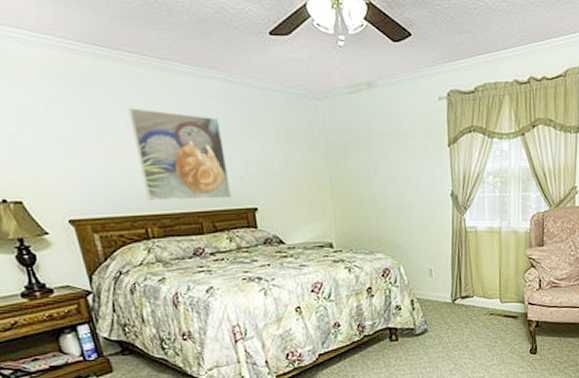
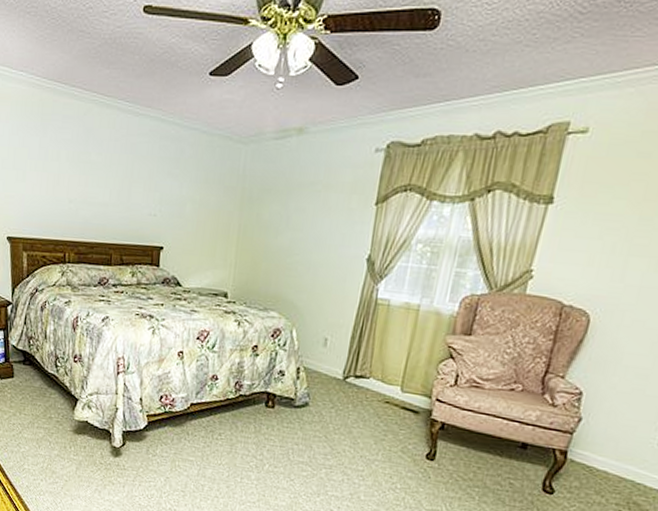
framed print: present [128,108,232,201] -> none [71,140,146,235]

